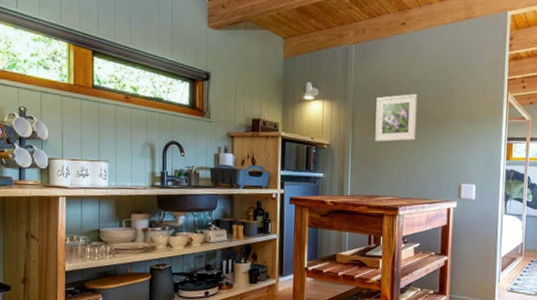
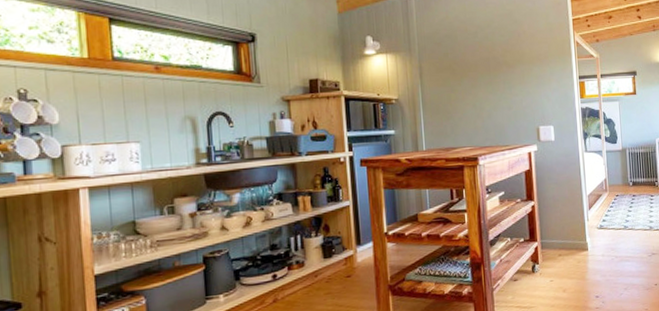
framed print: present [375,94,418,142] -> none [443,40,488,92]

